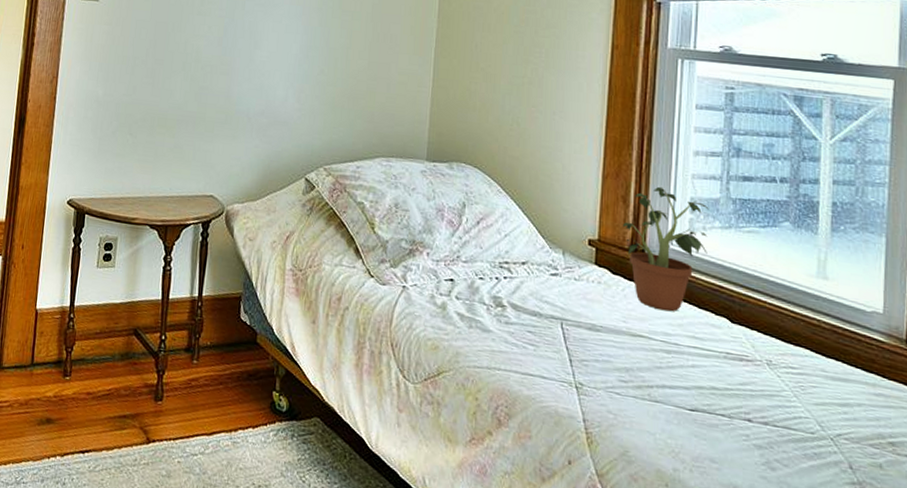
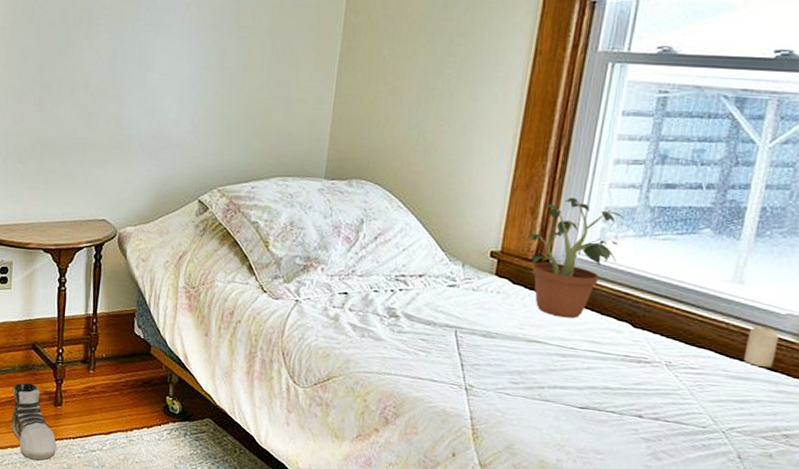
shoe: none [107,373,156,467] -> present [10,382,57,461]
candle: none [838,323,869,369] -> present [743,325,780,368]

